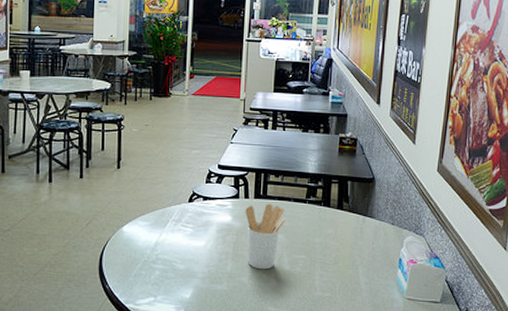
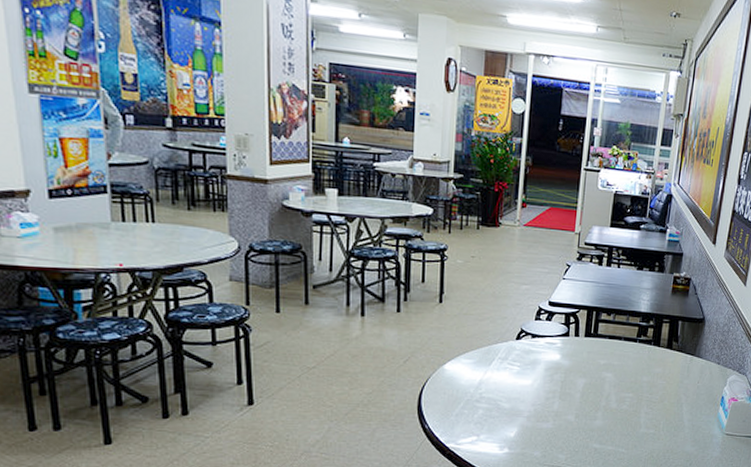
utensil holder: present [245,204,286,270] -> none [574,343,616,408]

